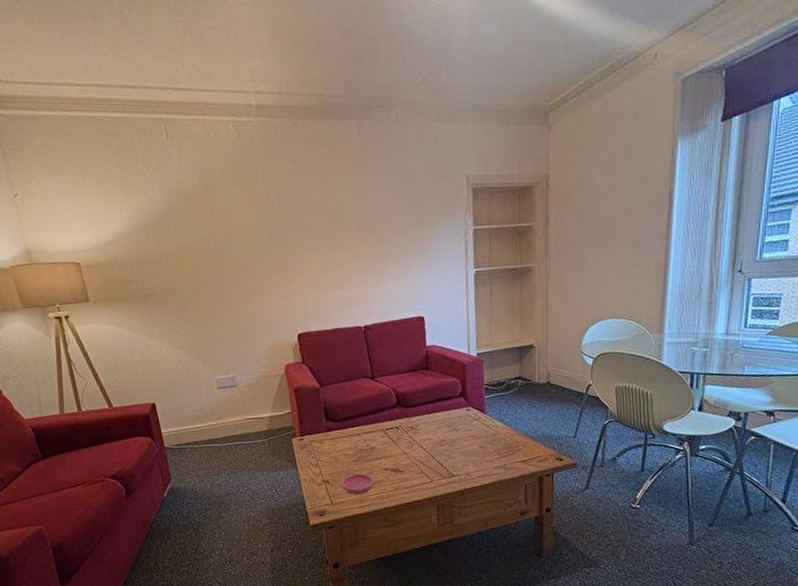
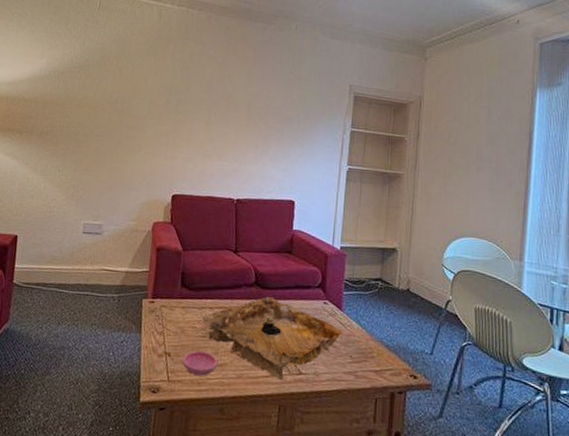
decorative tray: none [352,413,490,485] -> present [202,296,344,381]

